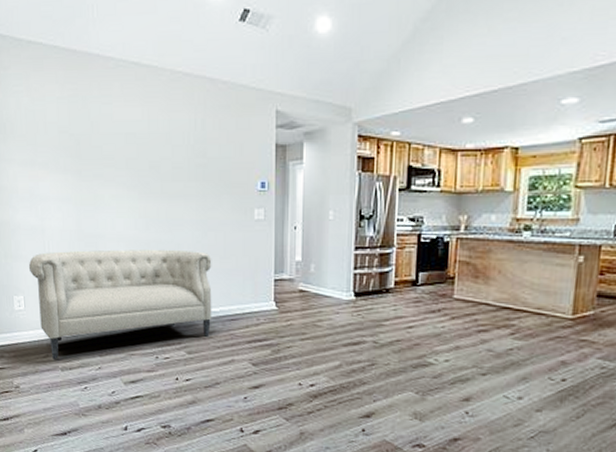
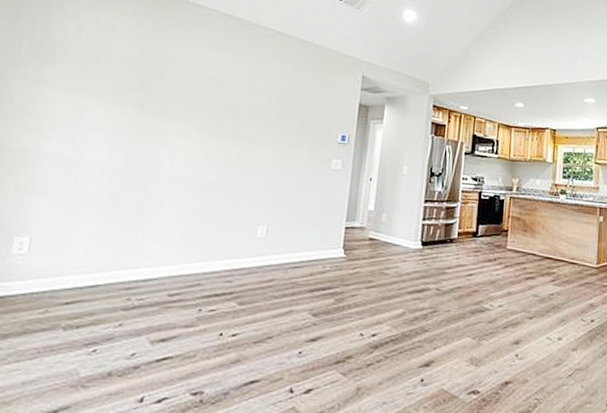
sofa: present [28,249,212,360] -> none [45,187,282,317]

